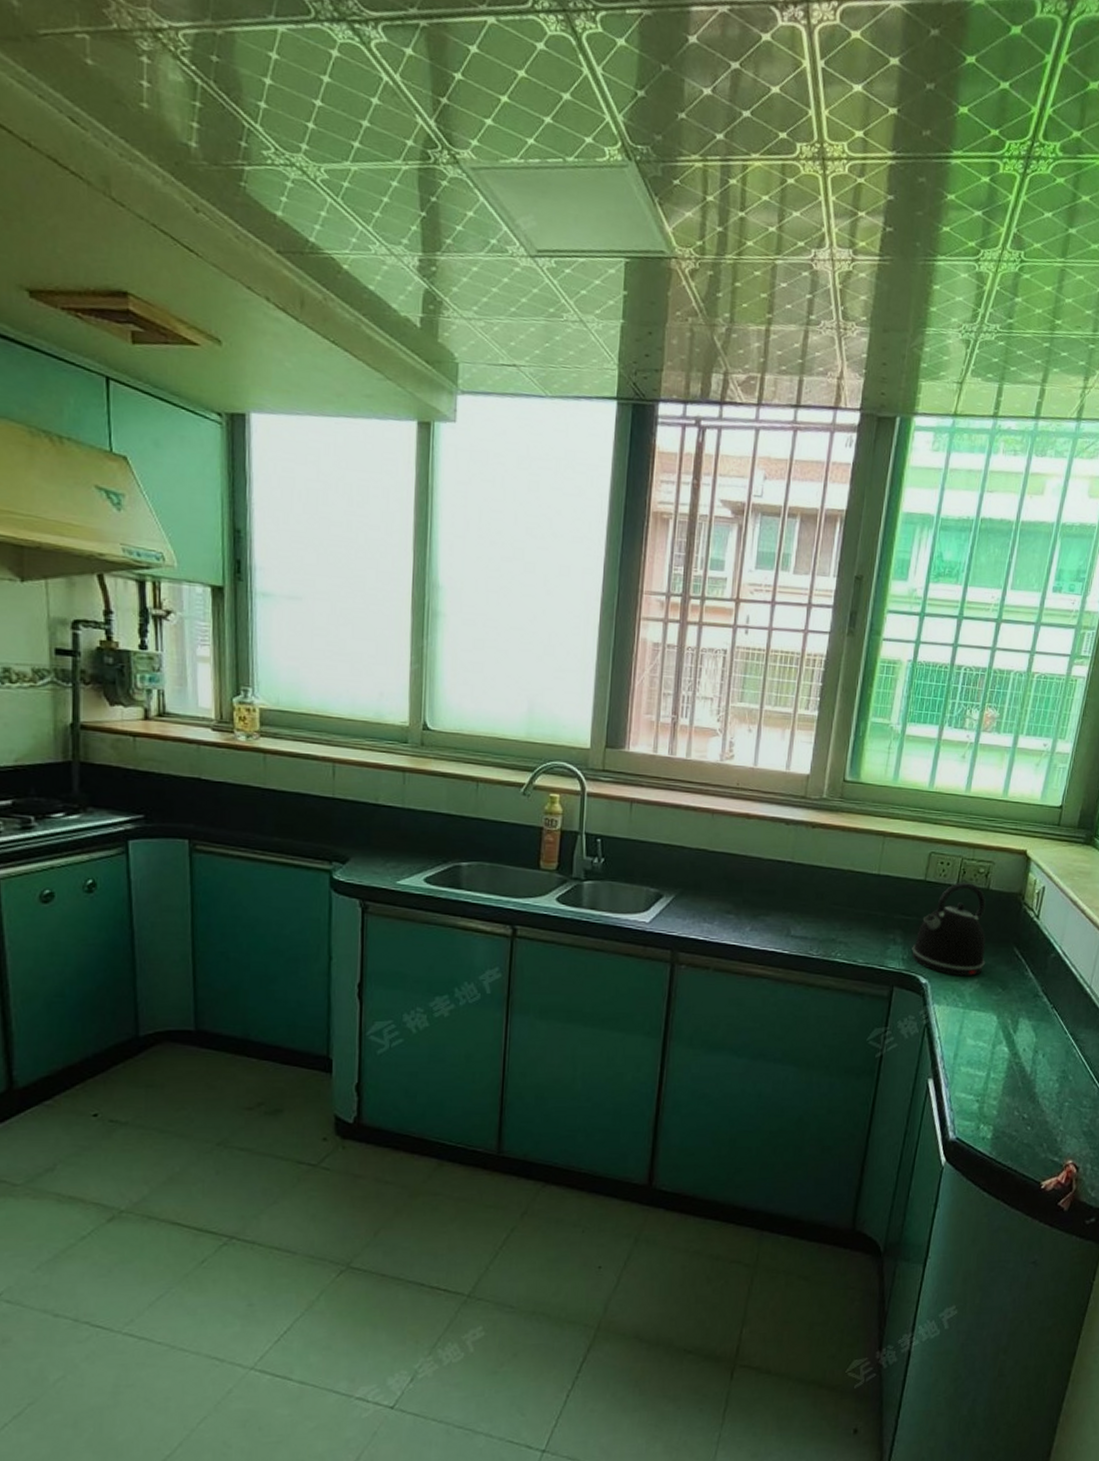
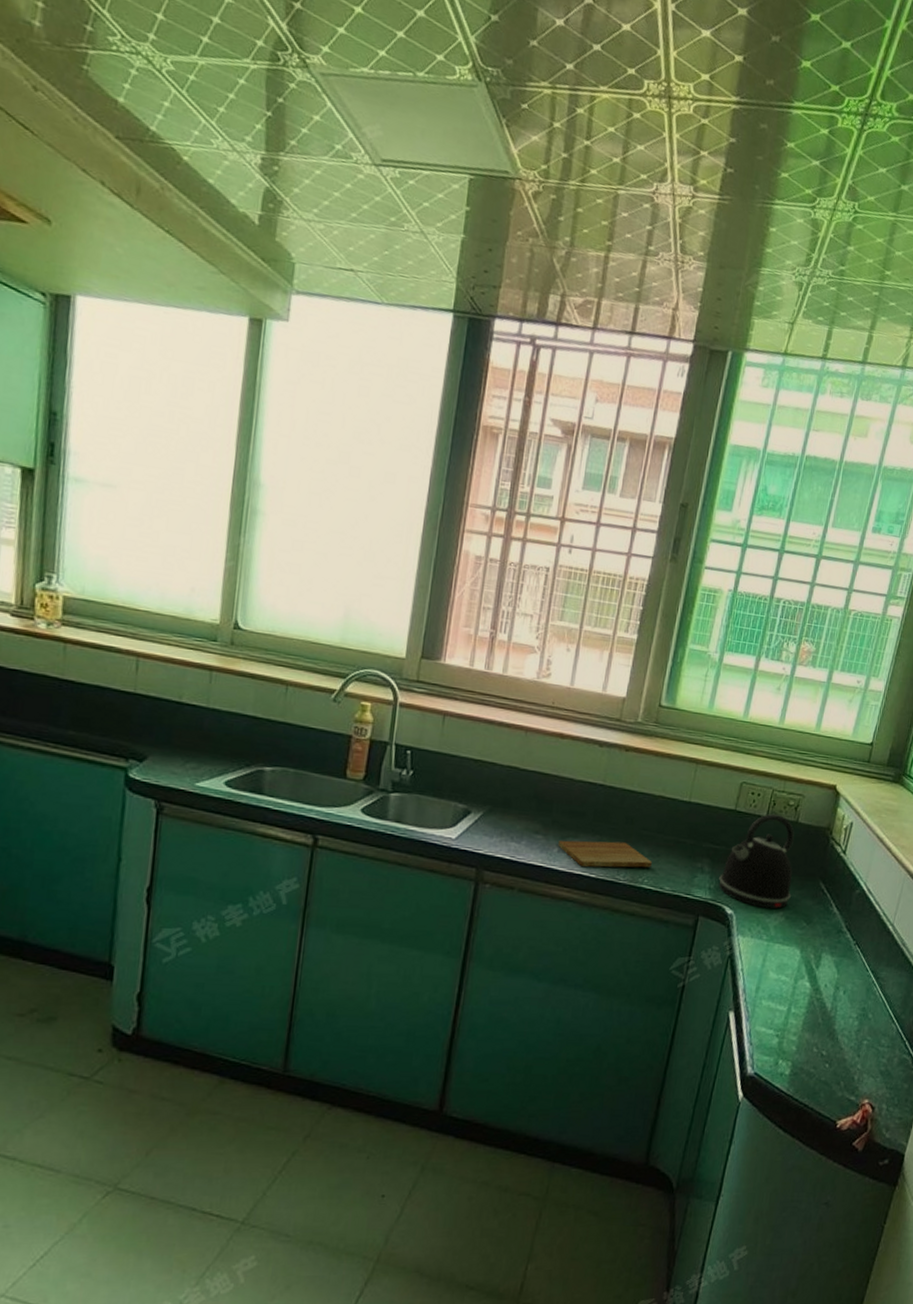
cutting board: none [750,917,844,944] -> present [558,840,652,868]

